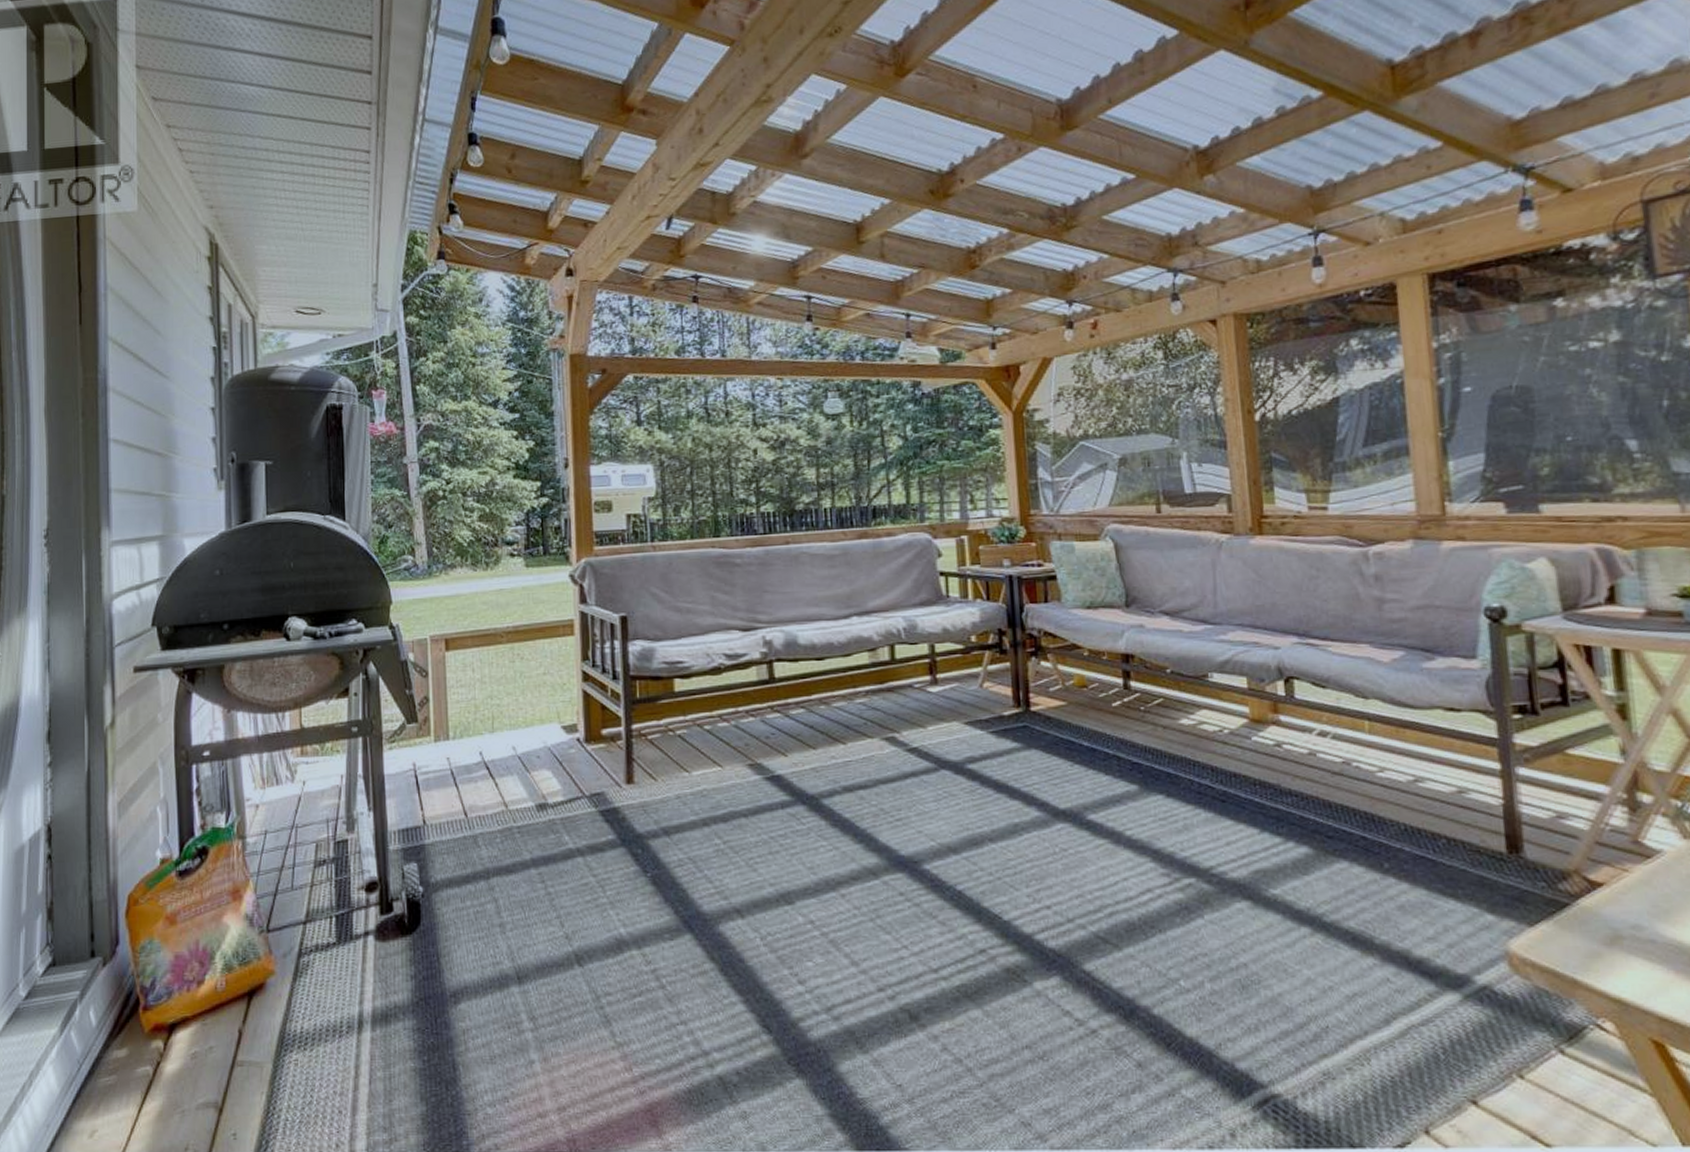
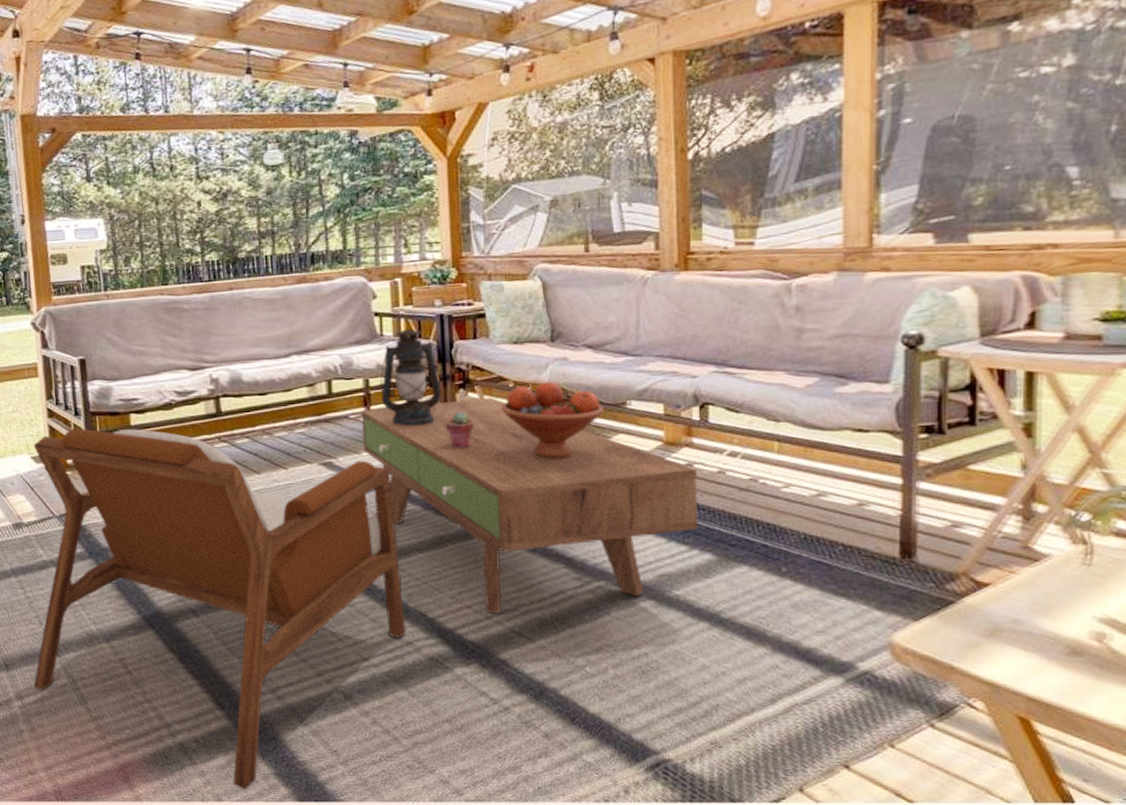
armchair: none [549,694,978,1136] -> present [33,428,405,789]
coffee table: none [926,666,1292,916] -> present [361,397,698,614]
lantern: none [946,590,1013,697] -> present [380,328,442,426]
potted succulent: none [1017,683,1048,723] -> present [445,412,474,448]
fruit bowl: none [1076,650,1186,736] -> present [501,381,605,459]

